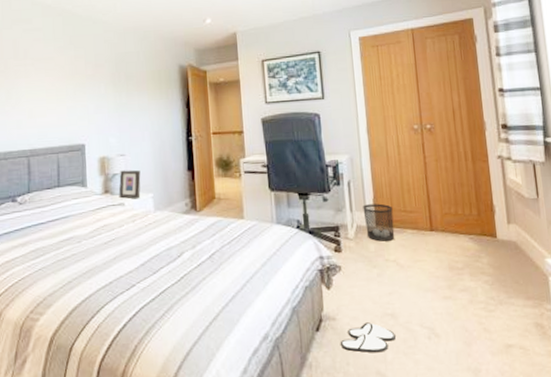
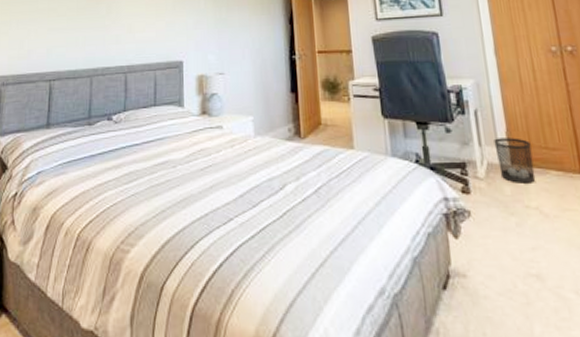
picture frame: present [119,170,141,199] -> none [217,90,241,121]
slippers: present [341,322,396,353] -> none [474,283,544,323]

